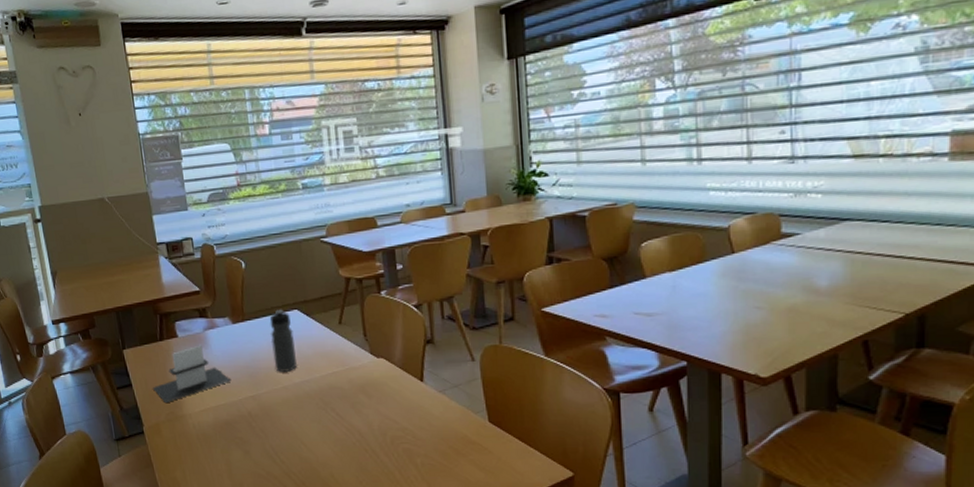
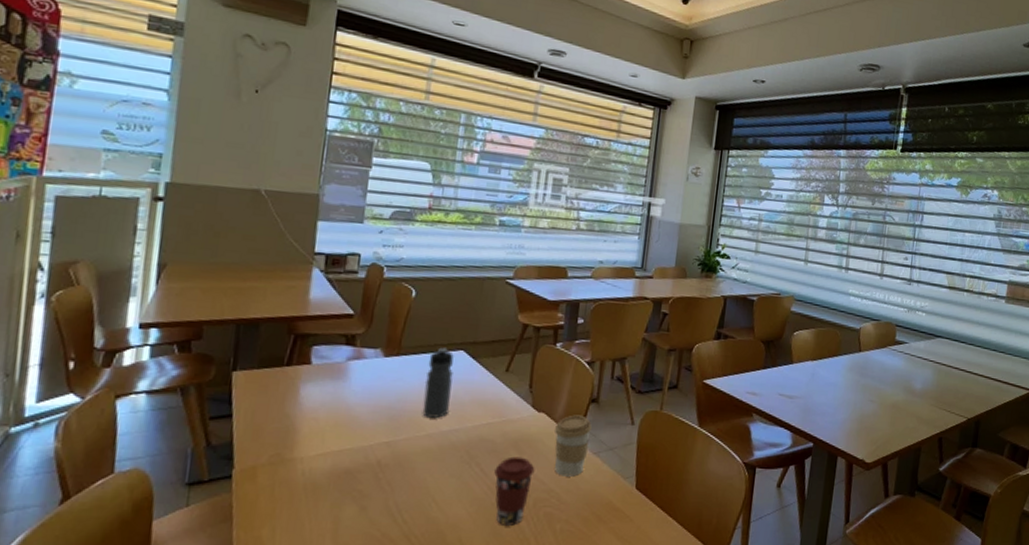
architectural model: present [153,345,232,402] -> none [260,376,366,441]
coffee cup: none [349,400,386,462] -> present [494,456,535,526]
coffee cup: none [396,357,433,415] -> present [554,415,592,477]

